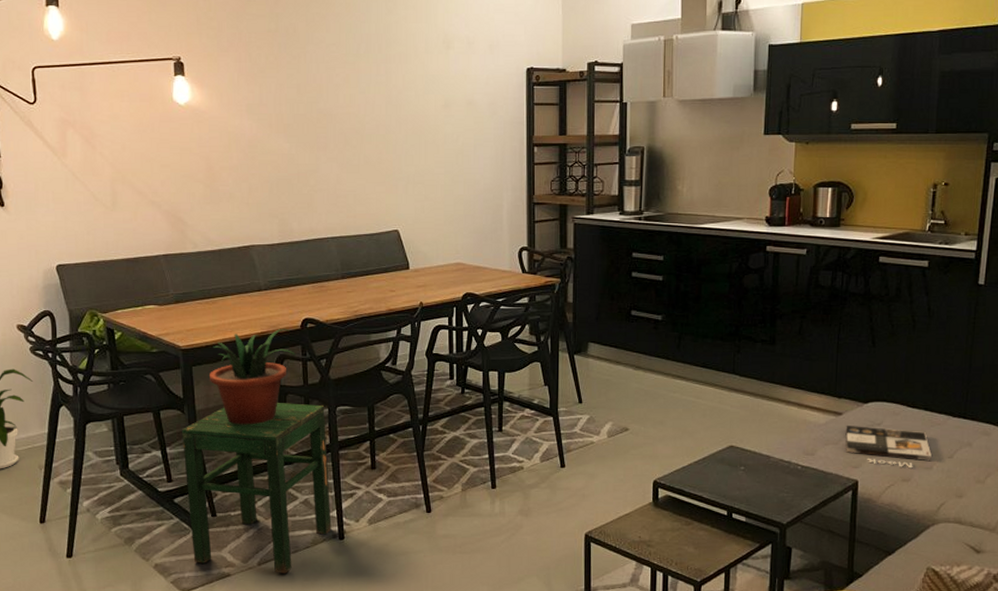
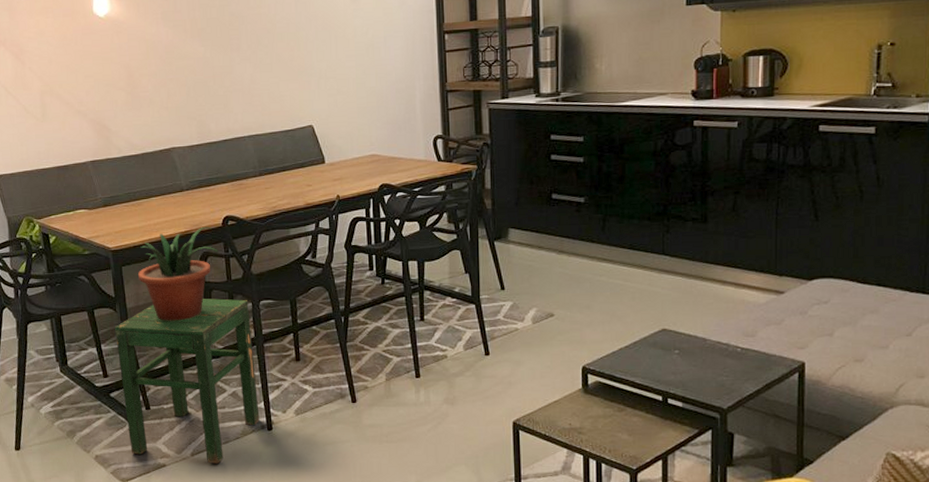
magazine: present [845,425,932,469] -> none [789,303,887,348]

